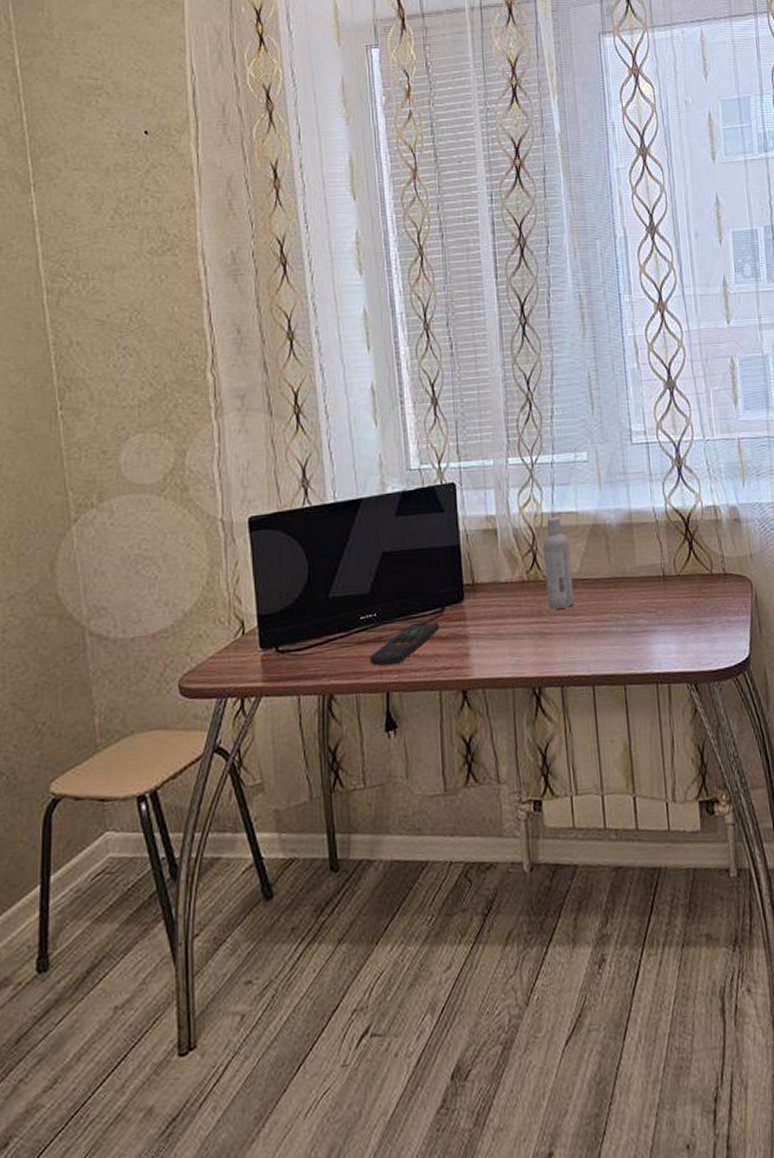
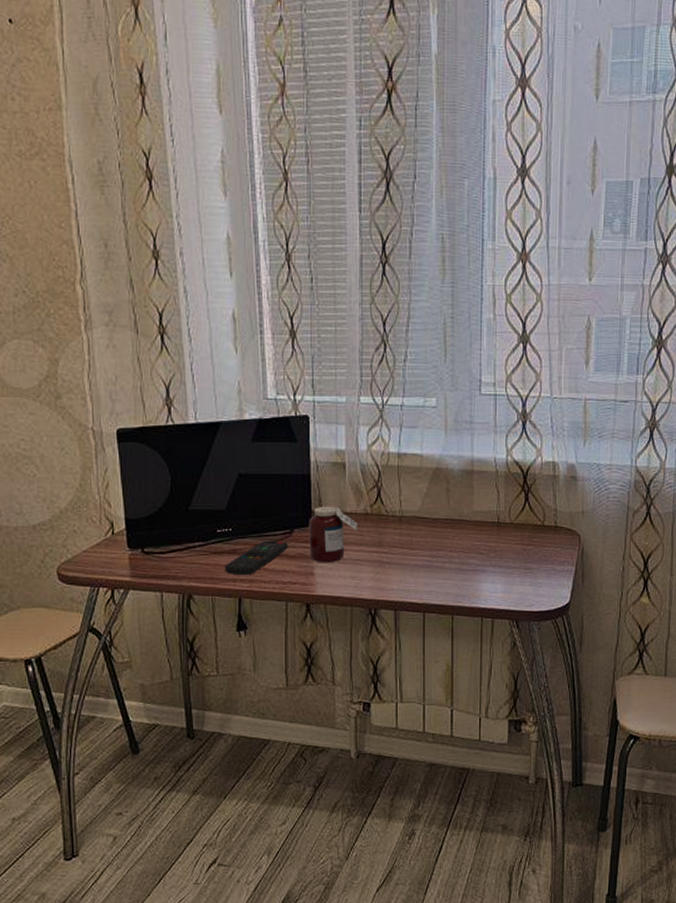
jar: none [461,576,514,642] -> present [309,506,357,563]
bottle: present [543,516,574,609] -> none [388,456,413,541]

